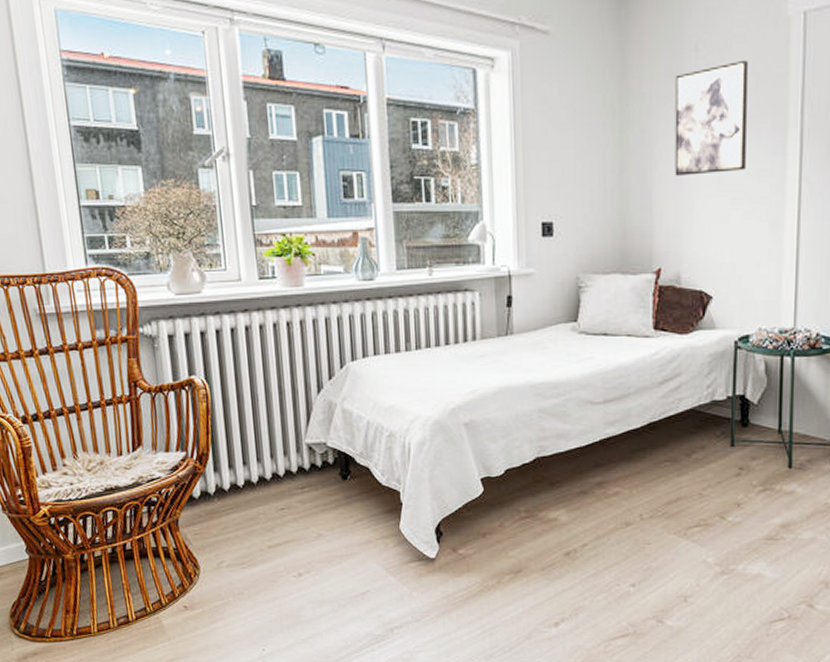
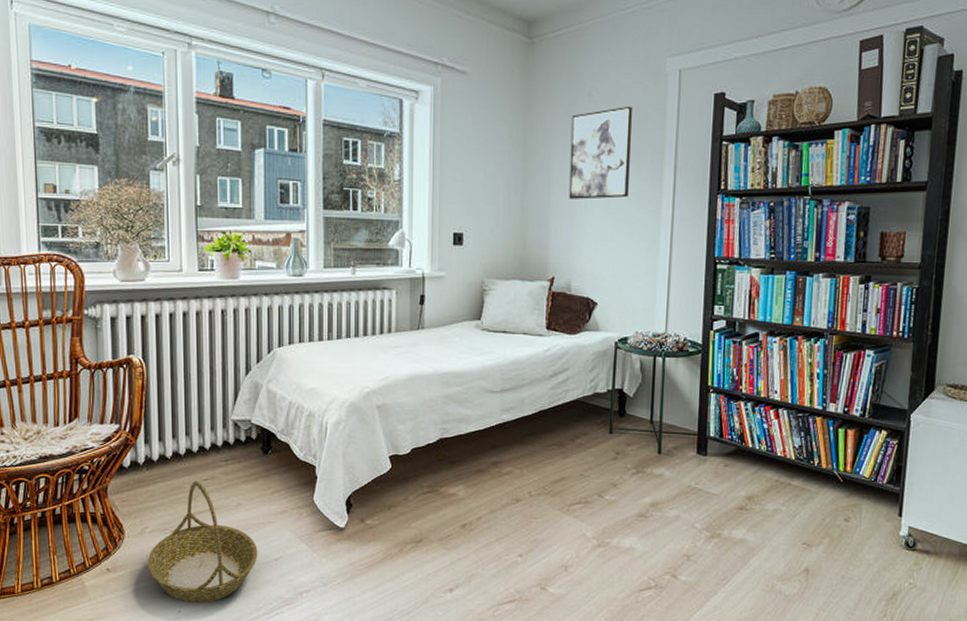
basket: none [226,511,343,641] -> present [147,481,258,603]

